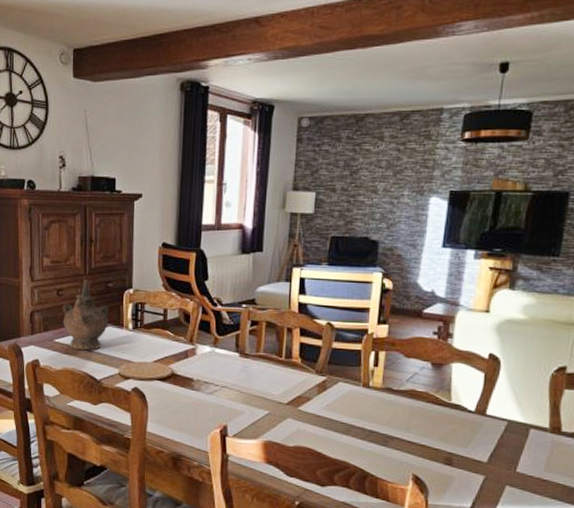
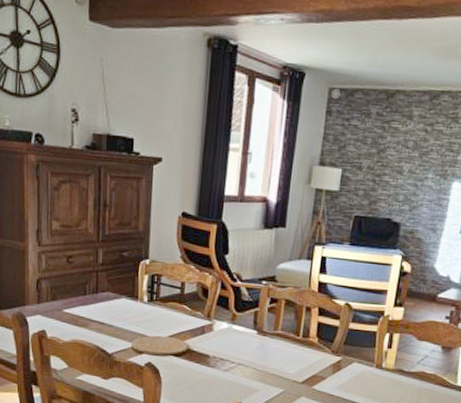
ceremonial vessel: present [62,278,110,351] -> none [72,245,124,323]

